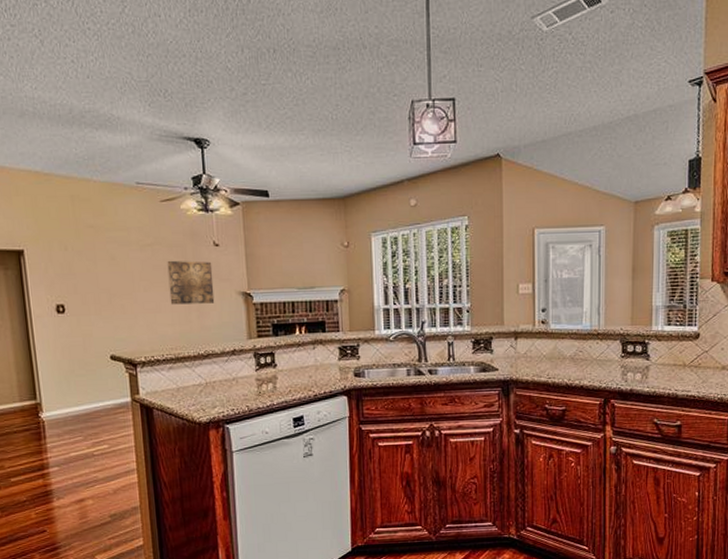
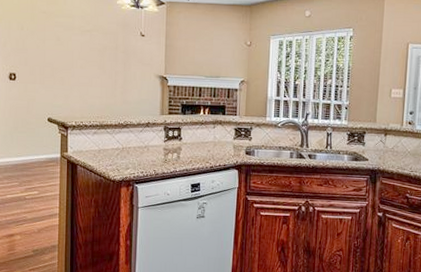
wall art: present [167,260,215,305] -> none [100,44,138,83]

